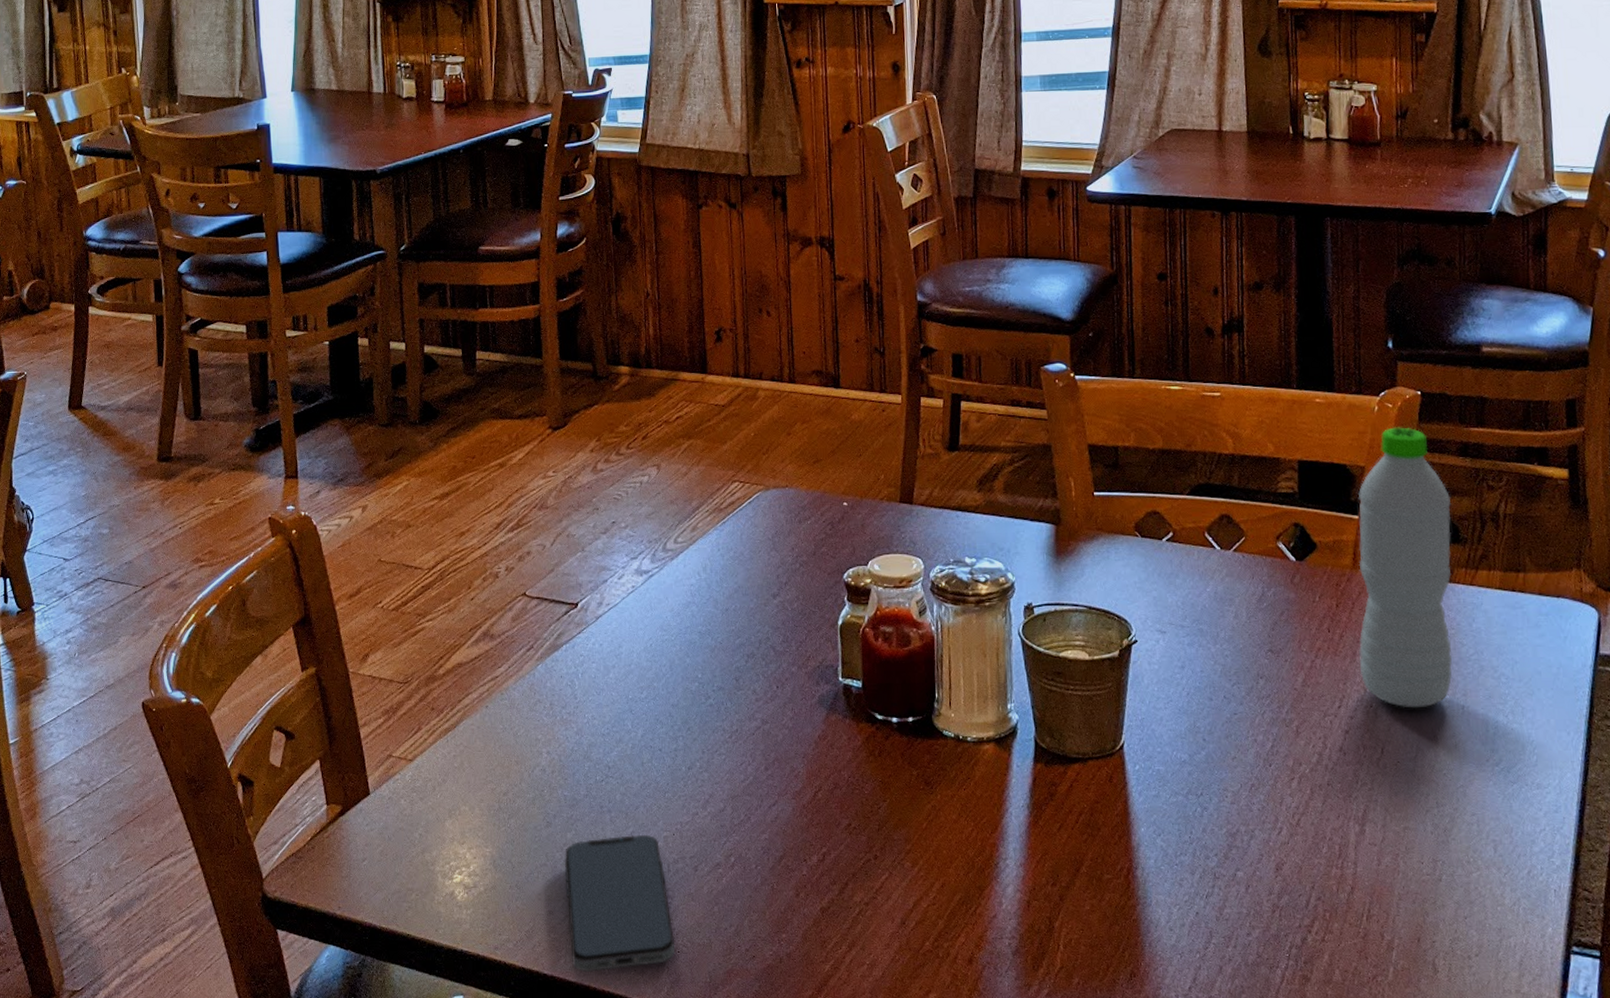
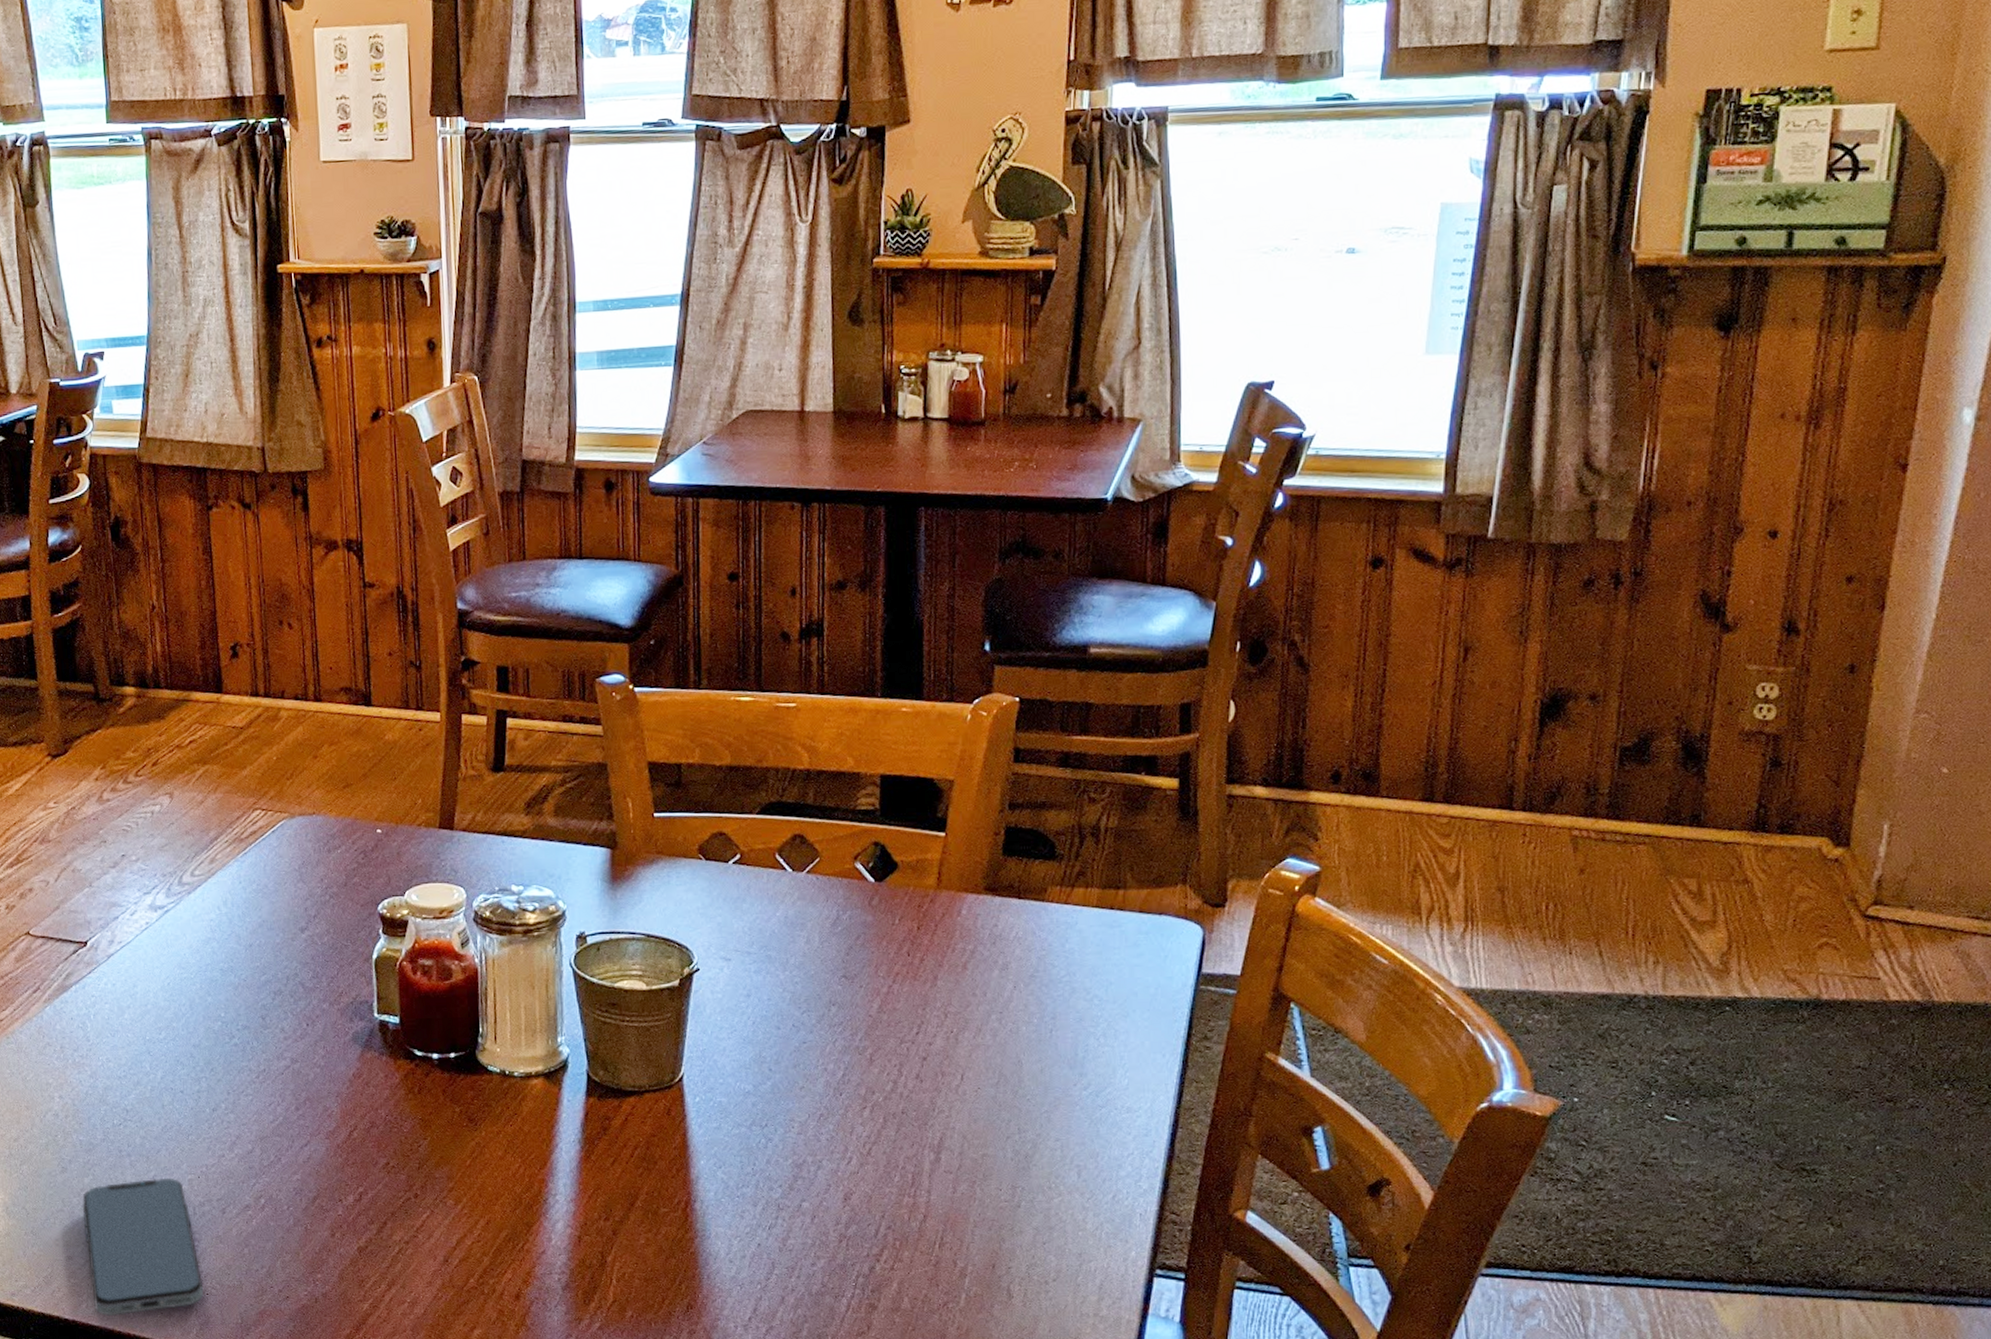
water bottle: present [1358,427,1453,708] -> none [941,736,1048,1033]

